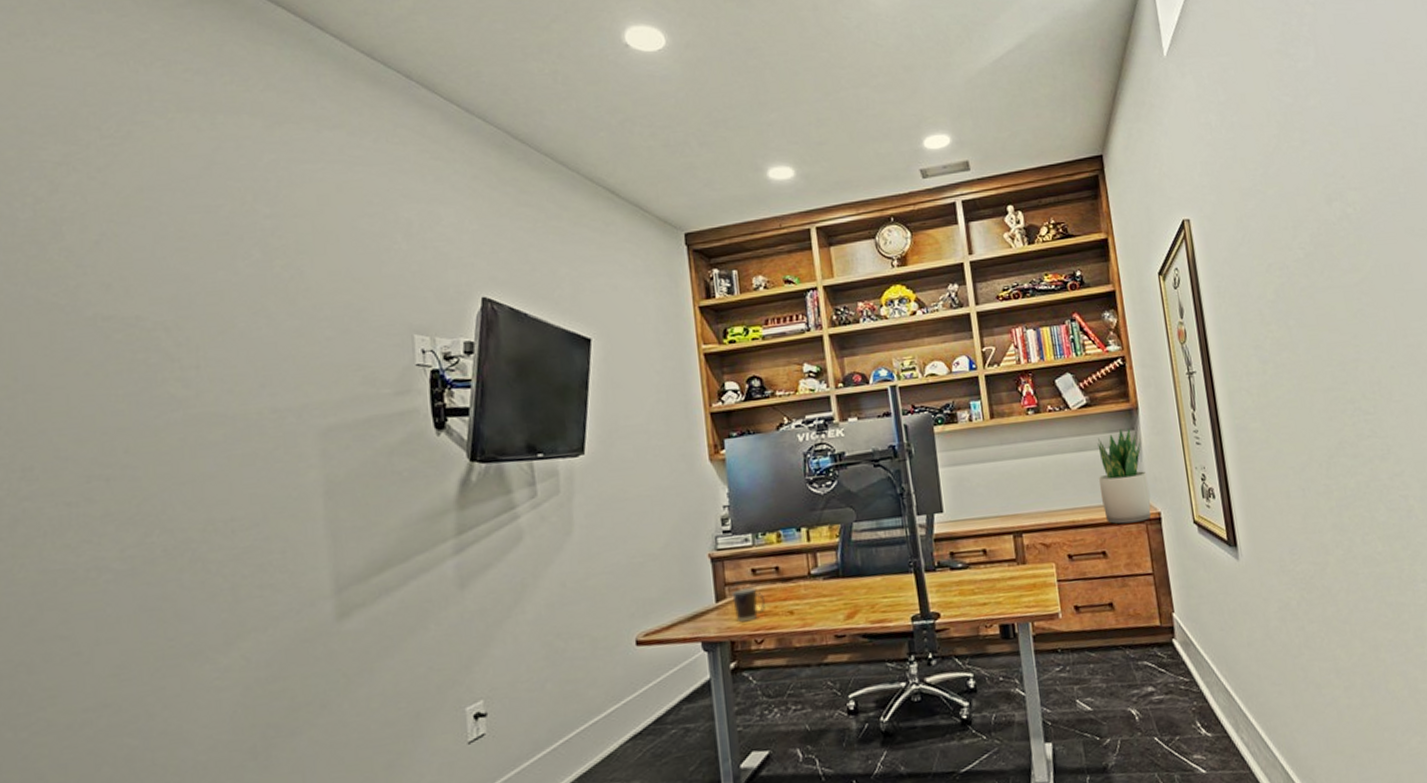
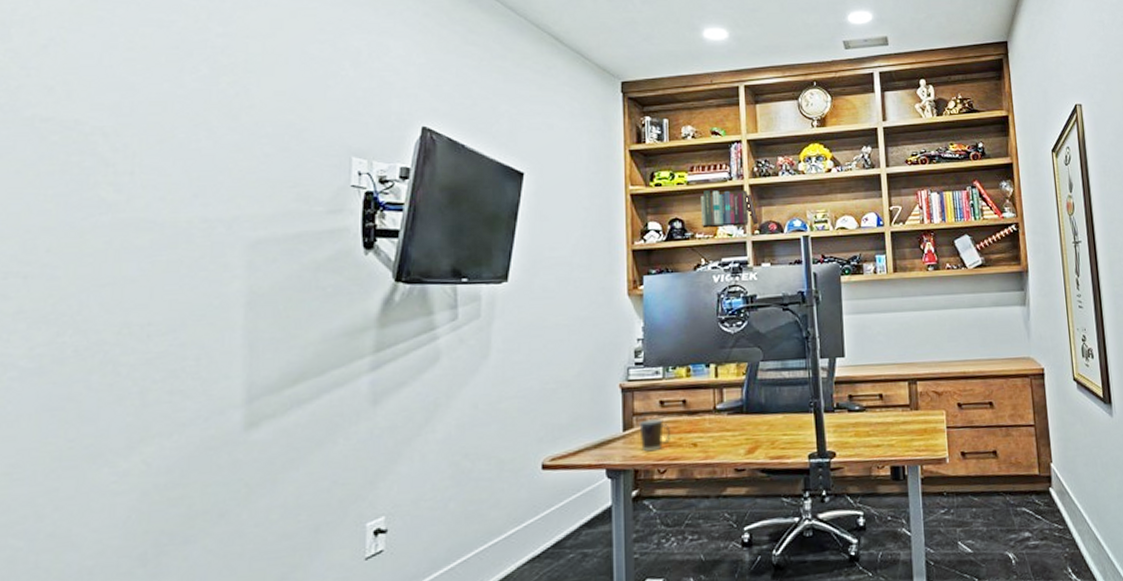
books: none [778,340,842,385] -> present [701,190,759,229]
planter: present [1097,428,1152,524] -> none [989,289,1036,377]

